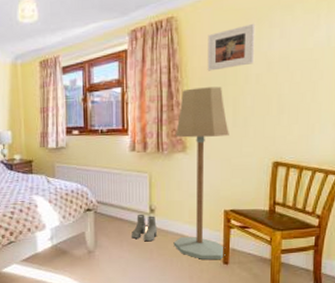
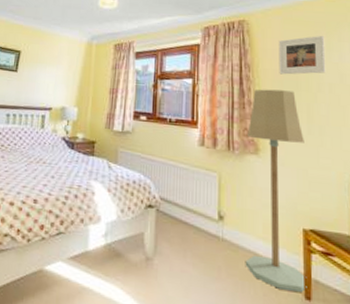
boots: present [132,214,158,242] -> none [197,219,227,256]

